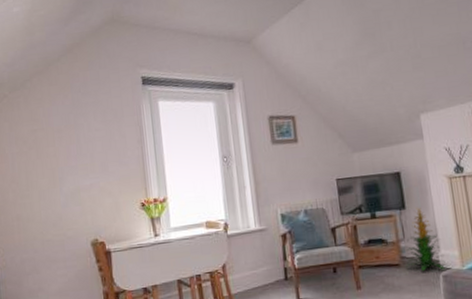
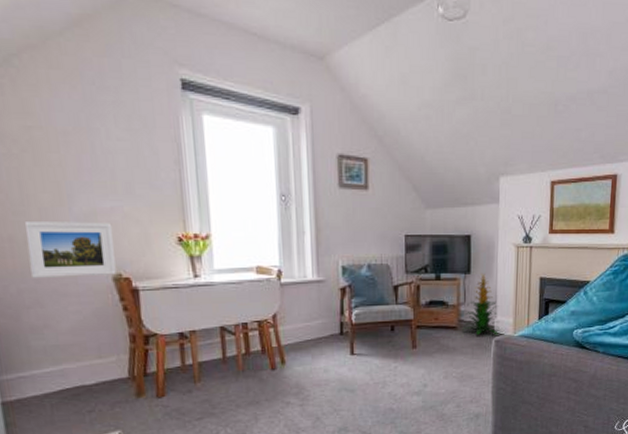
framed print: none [28,197,94,249] -> present [24,222,116,278]

